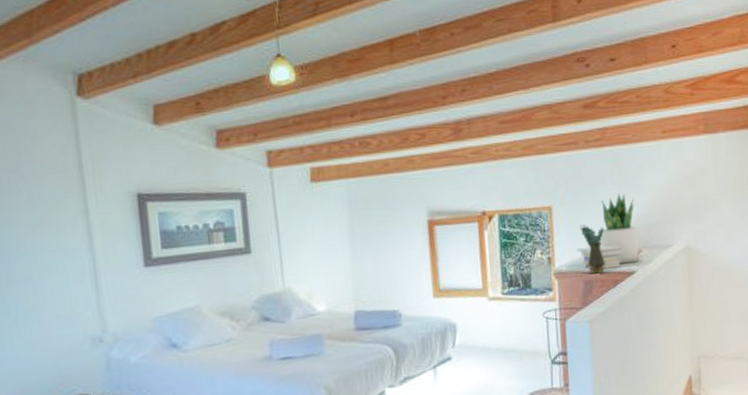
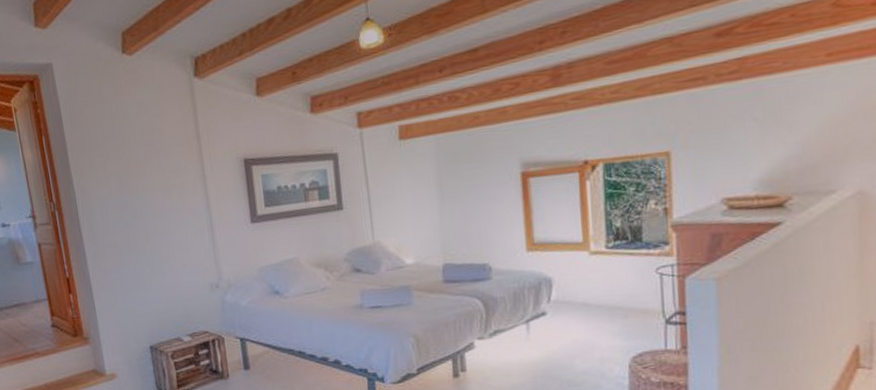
books: present [576,245,622,270] -> none [700,193,764,221]
vase: present [580,224,606,274] -> none [706,170,741,226]
planter: present [600,193,640,264] -> none [734,132,789,215]

